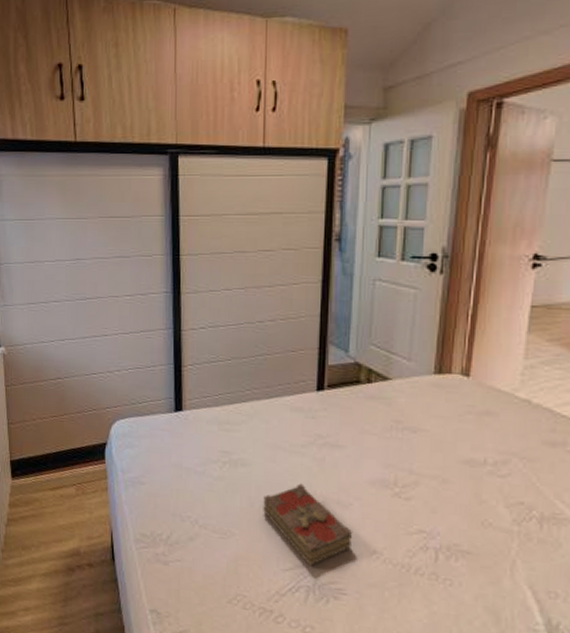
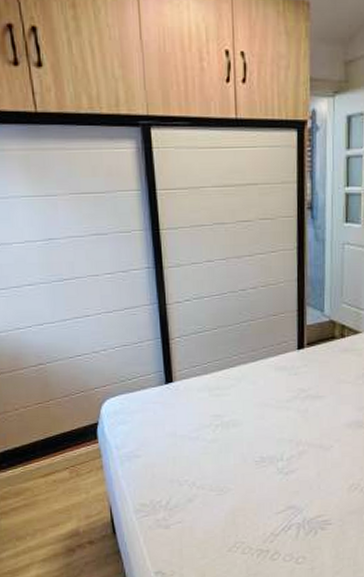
book: present [263,483,353,566] -> none [255,434,335,506]

